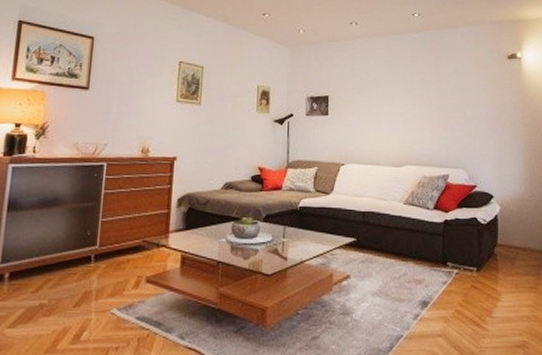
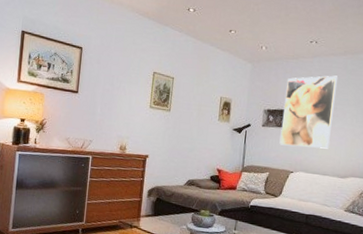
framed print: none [326,57,381,136] -> present [279,75,337,149]

